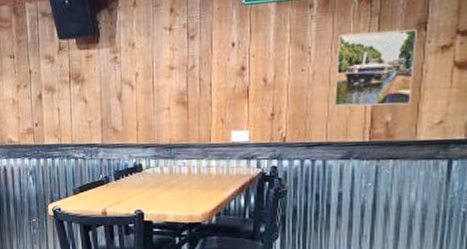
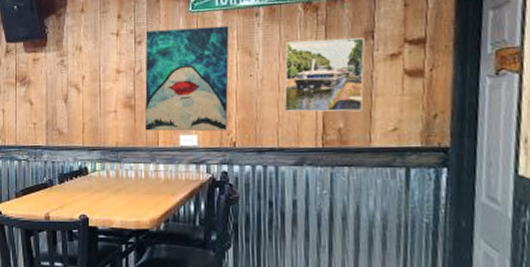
wall art: none [198,18,282,128] -> present [145,25,229,132]

